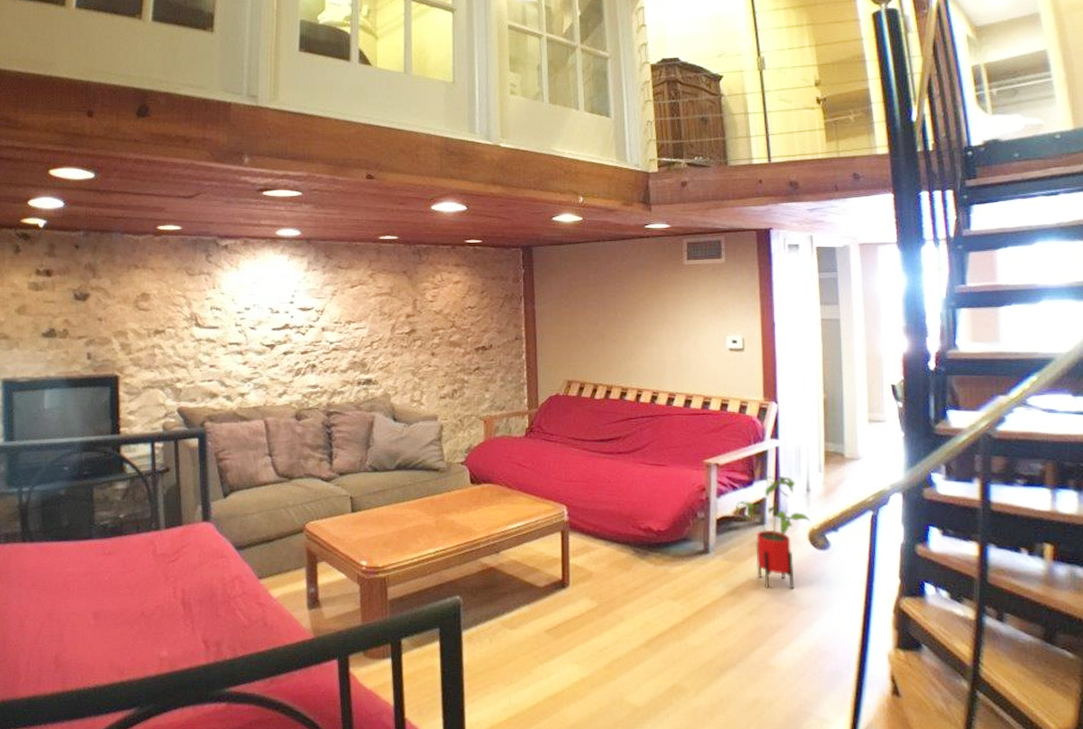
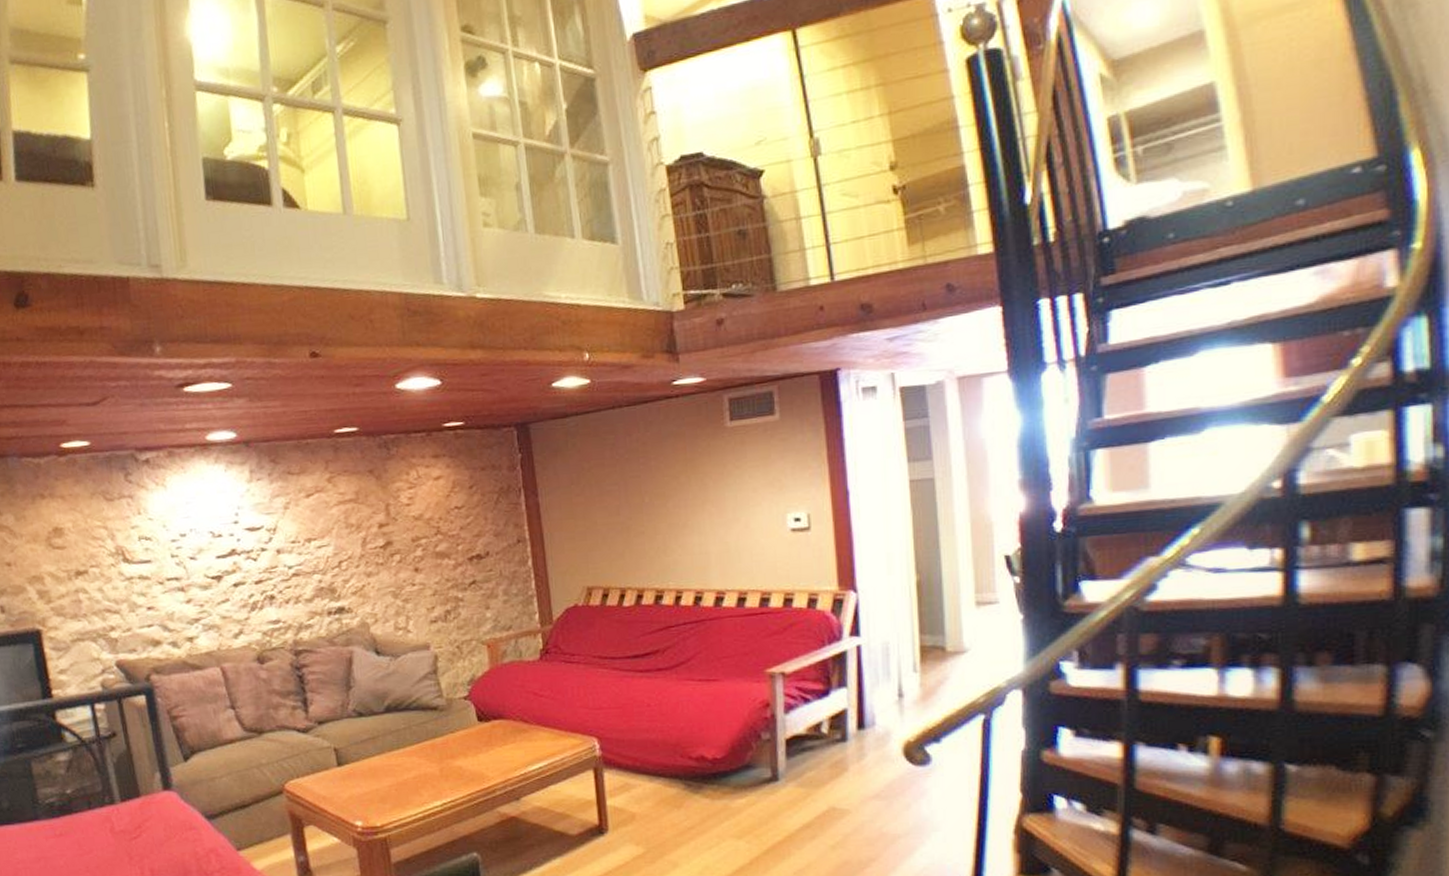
house plant: present [735,476,811,589] -> none [808,681,906,816]

